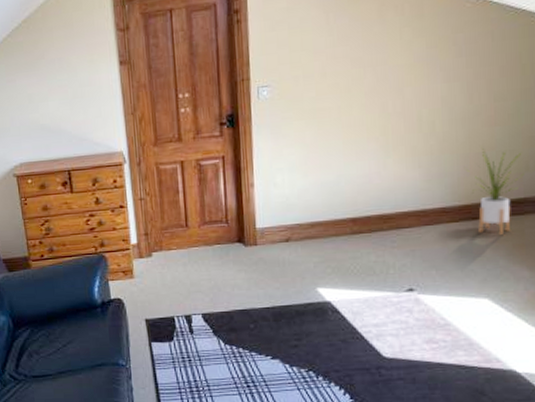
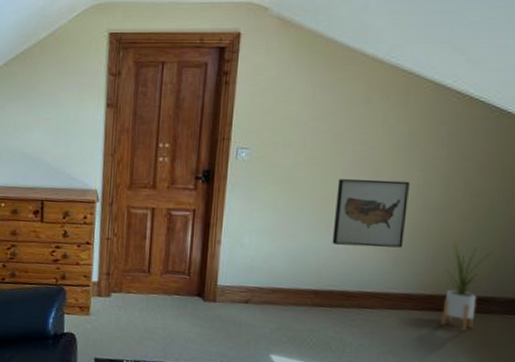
wall art: none [362,95,434,170] -> present [332,179,411,248]

